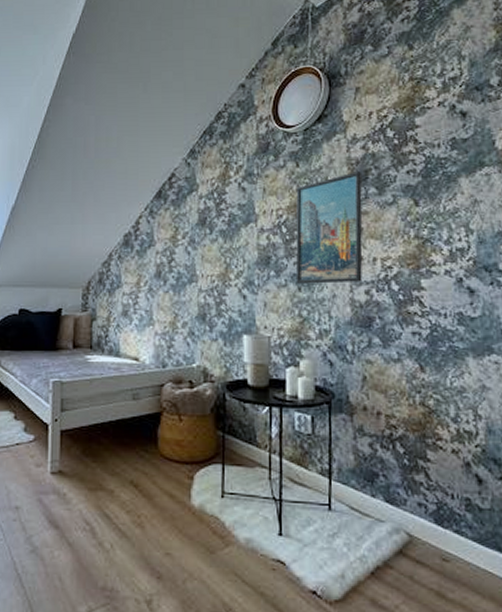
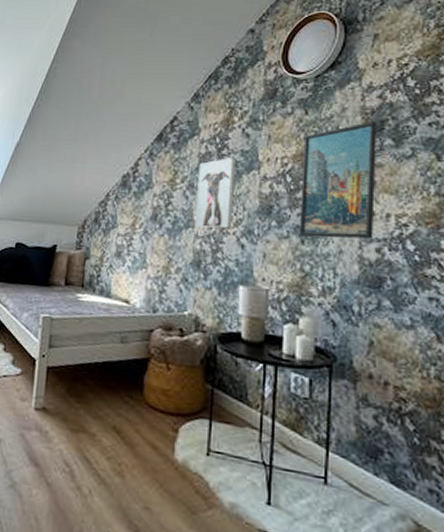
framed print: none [197,212,235,282] -> present [194,158,237,229]

